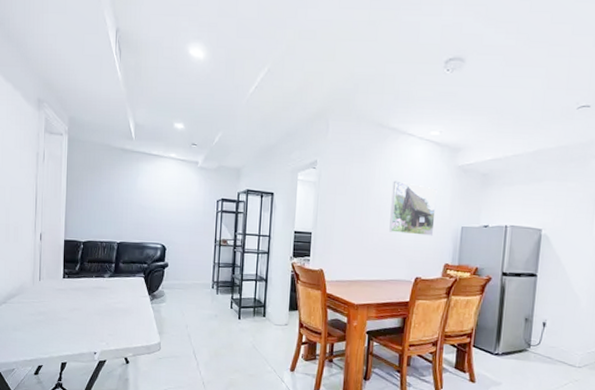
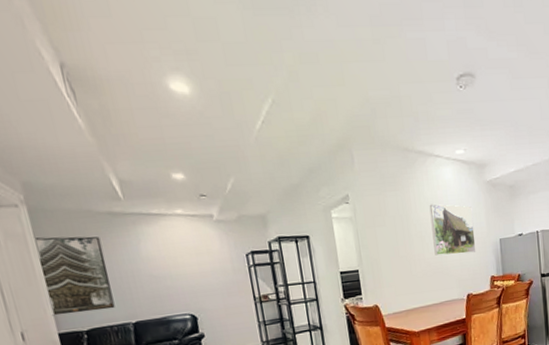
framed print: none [63,161,111,228] -> present [36,236,115,316]

